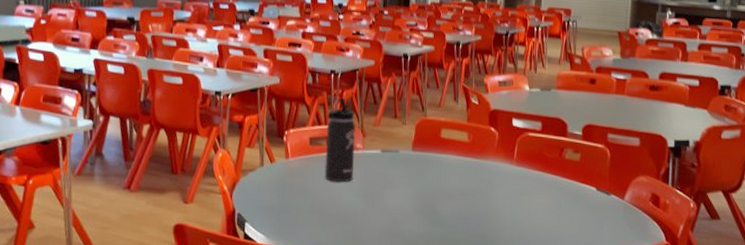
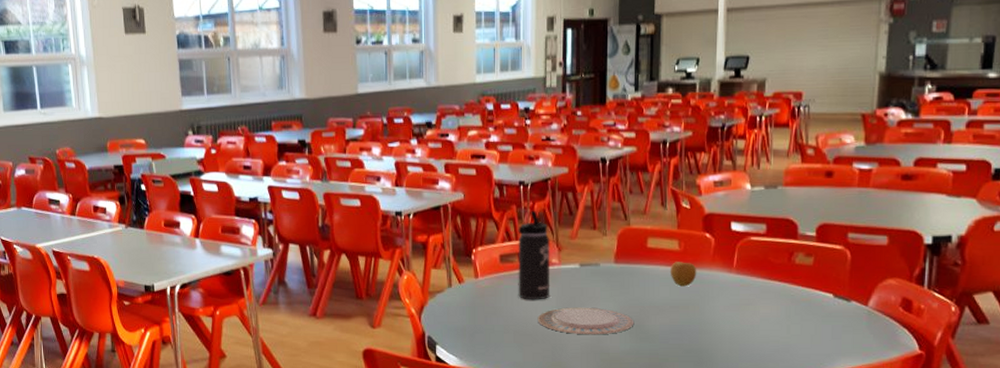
plate: none [341,190,428,218] -> present [537,307,634,335]
apple: none [460,152,483,176] -> present [670,262,697,287]

